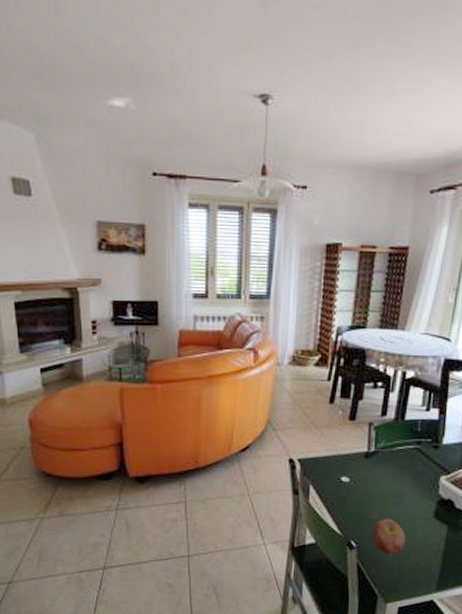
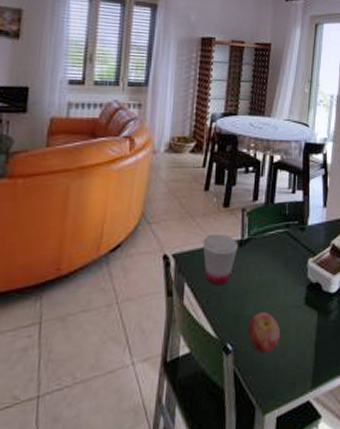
cup: none [327,444,365,491] -> present [202,233,239,286]

